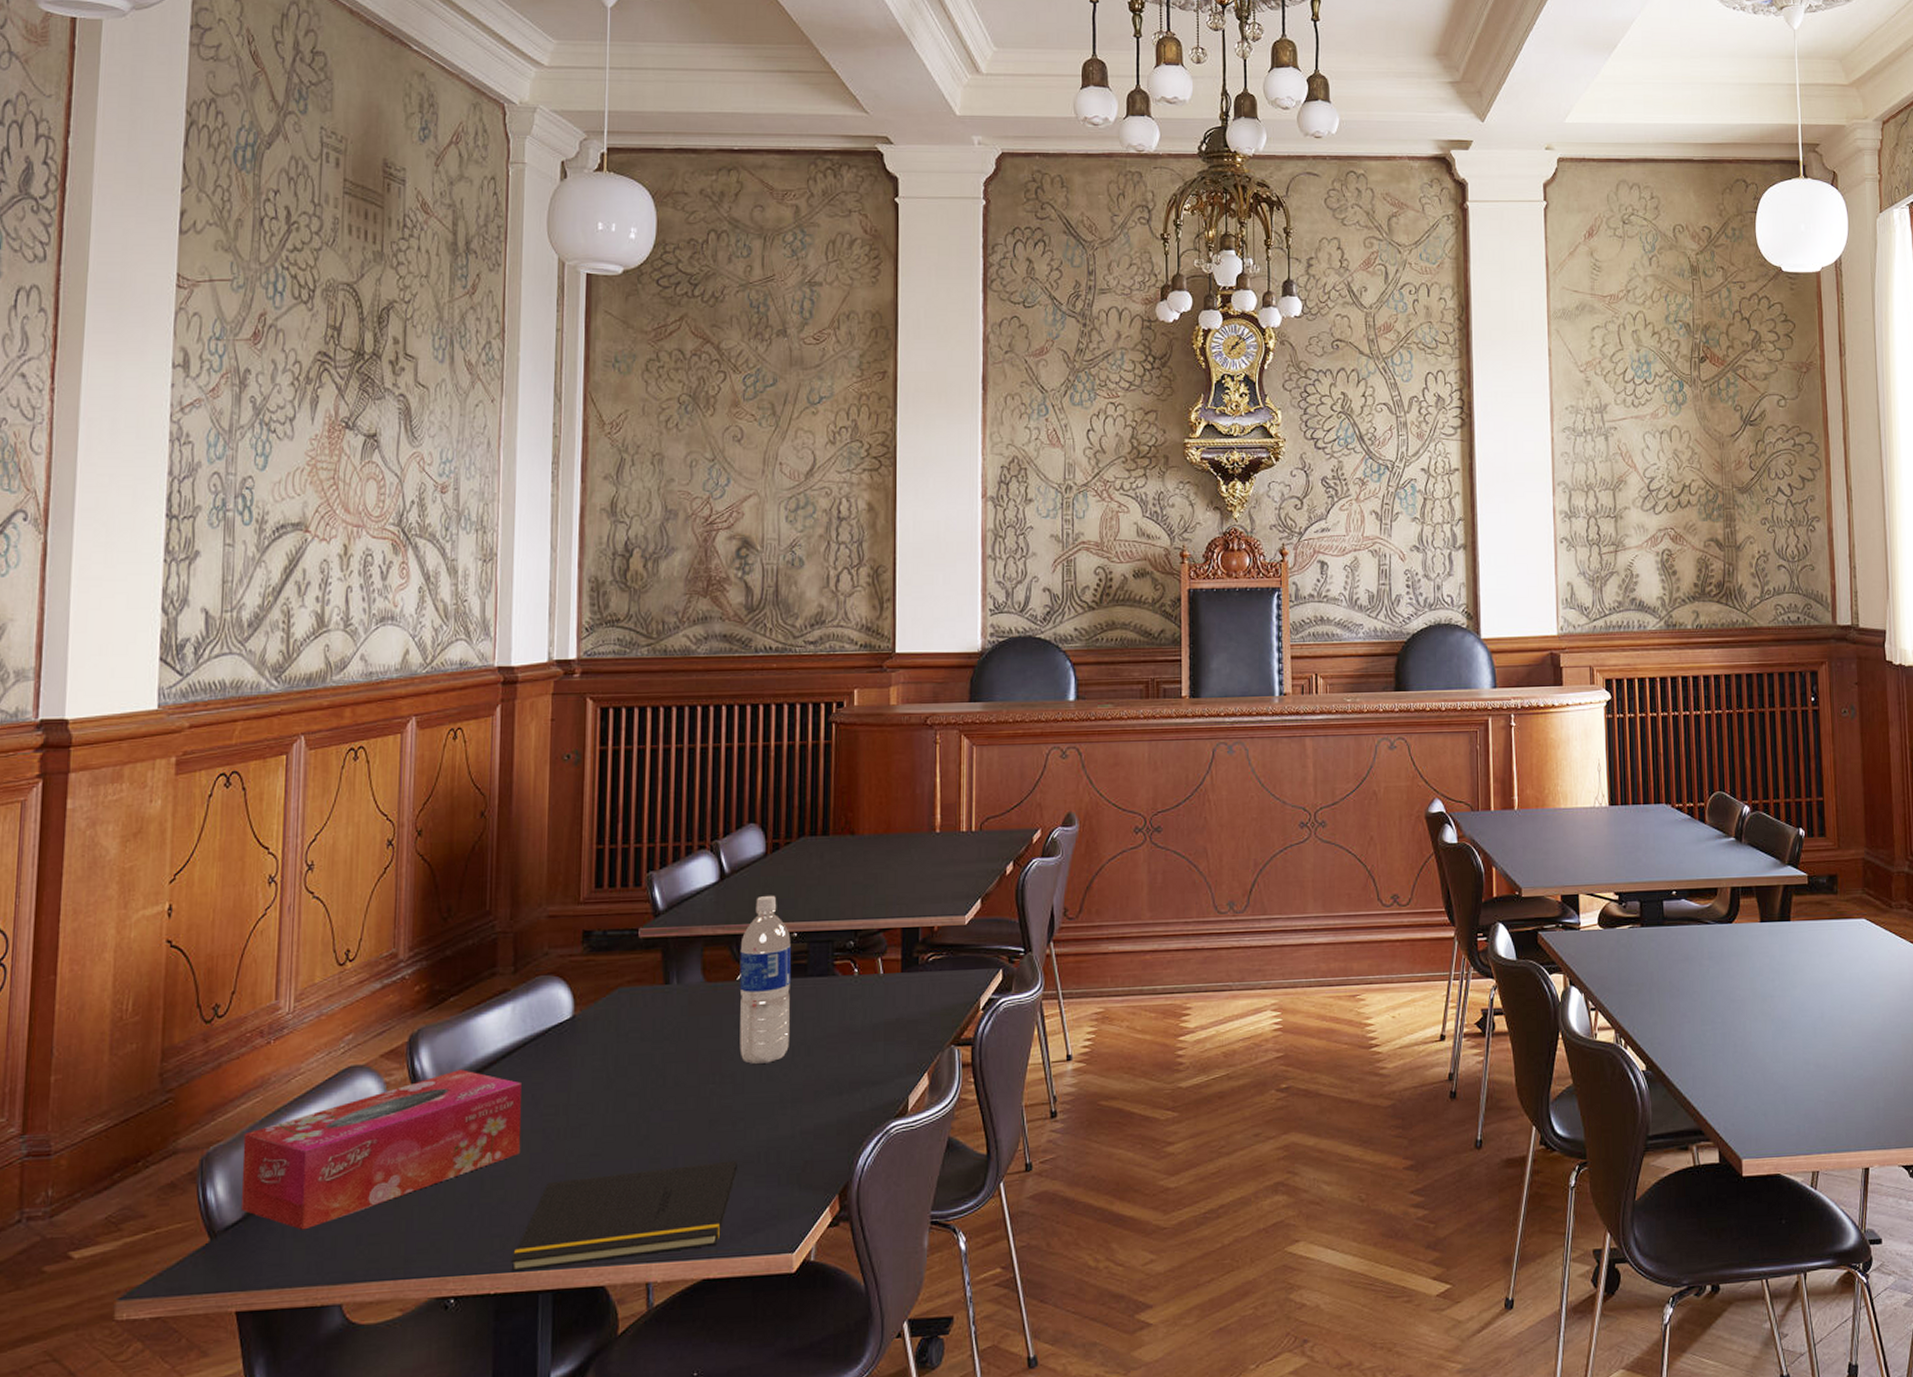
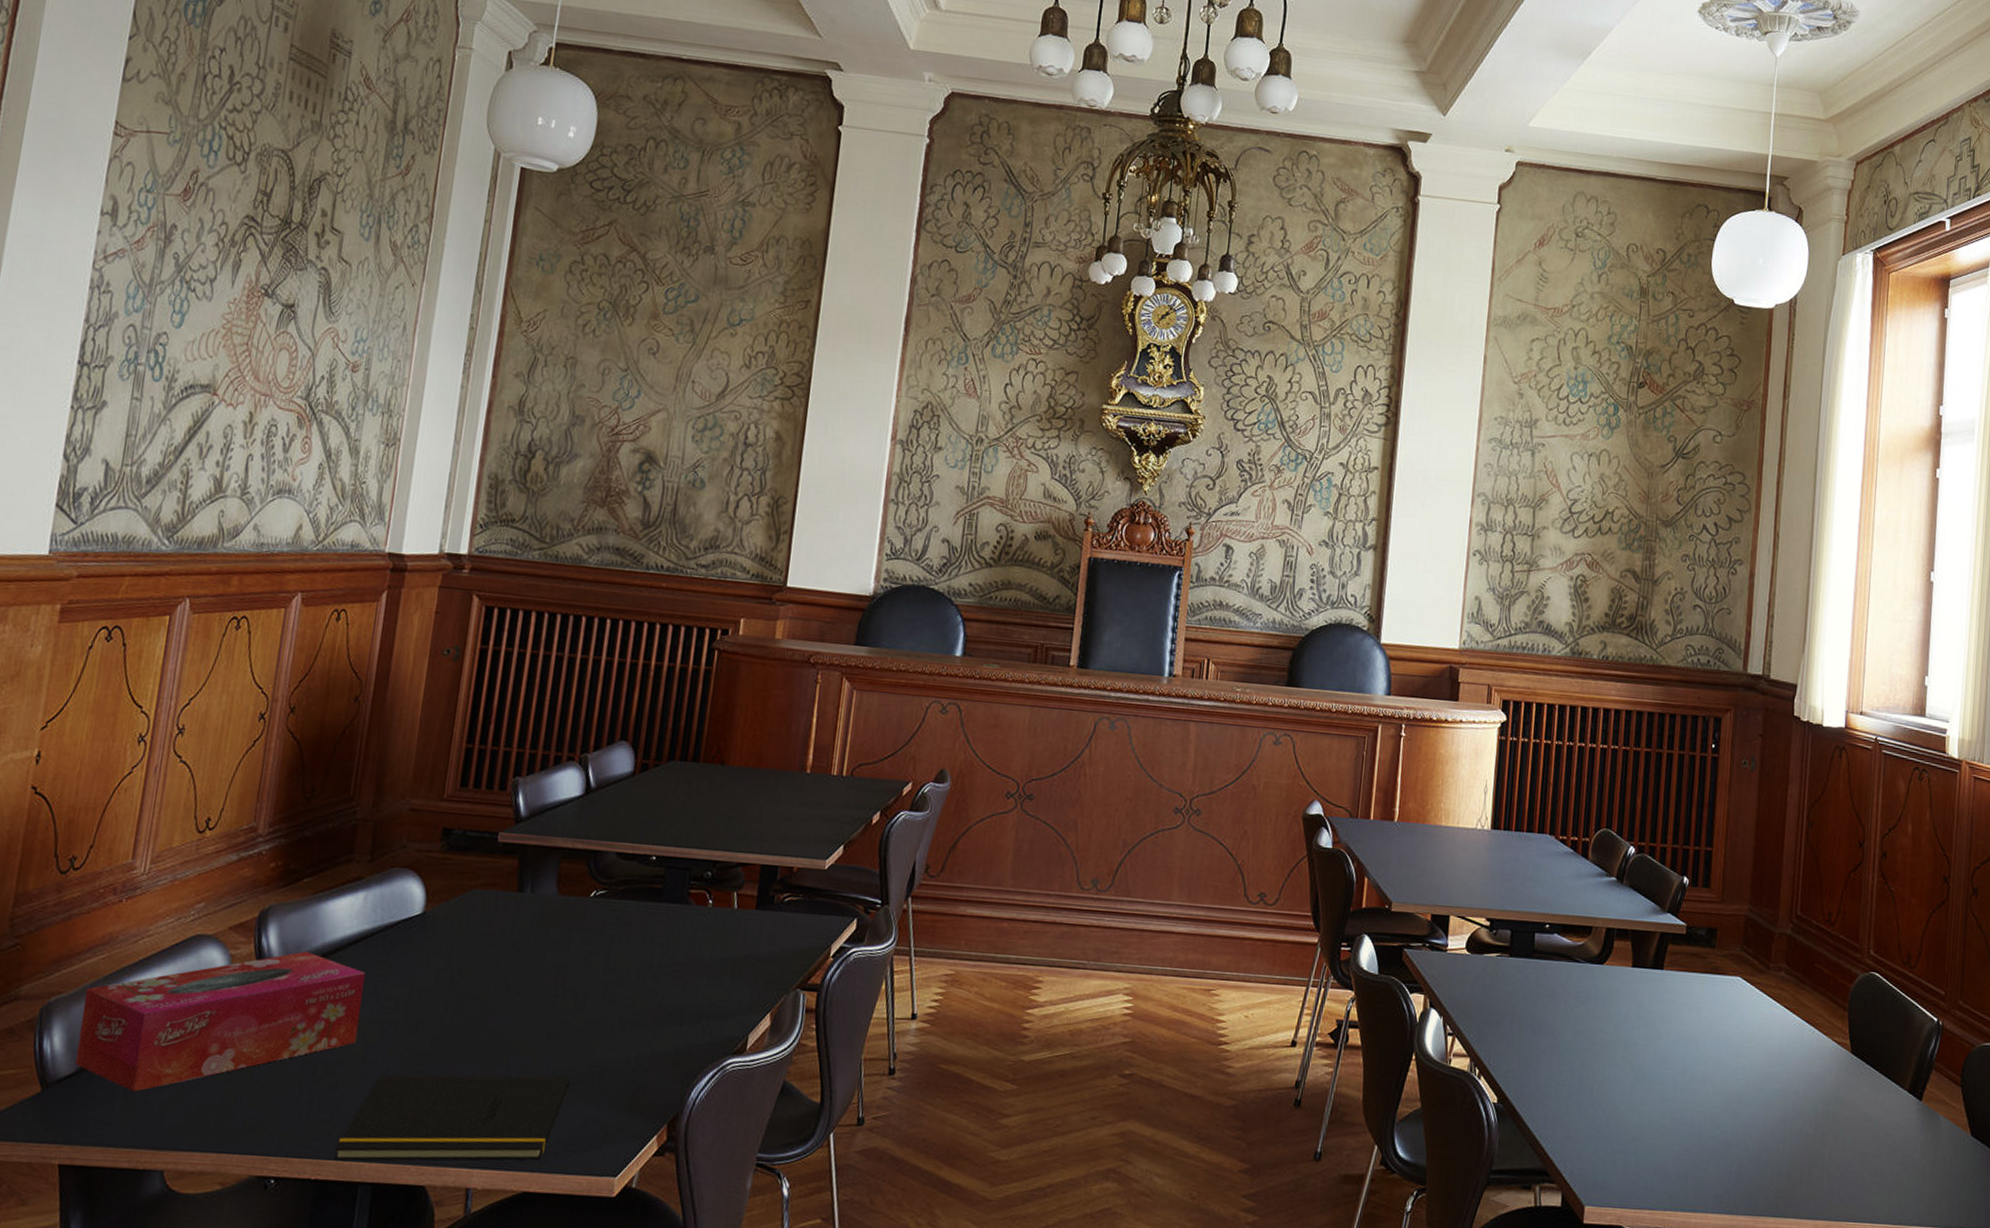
water bottle: present [739,895,792,1064] -> none [585,815,649,984]

